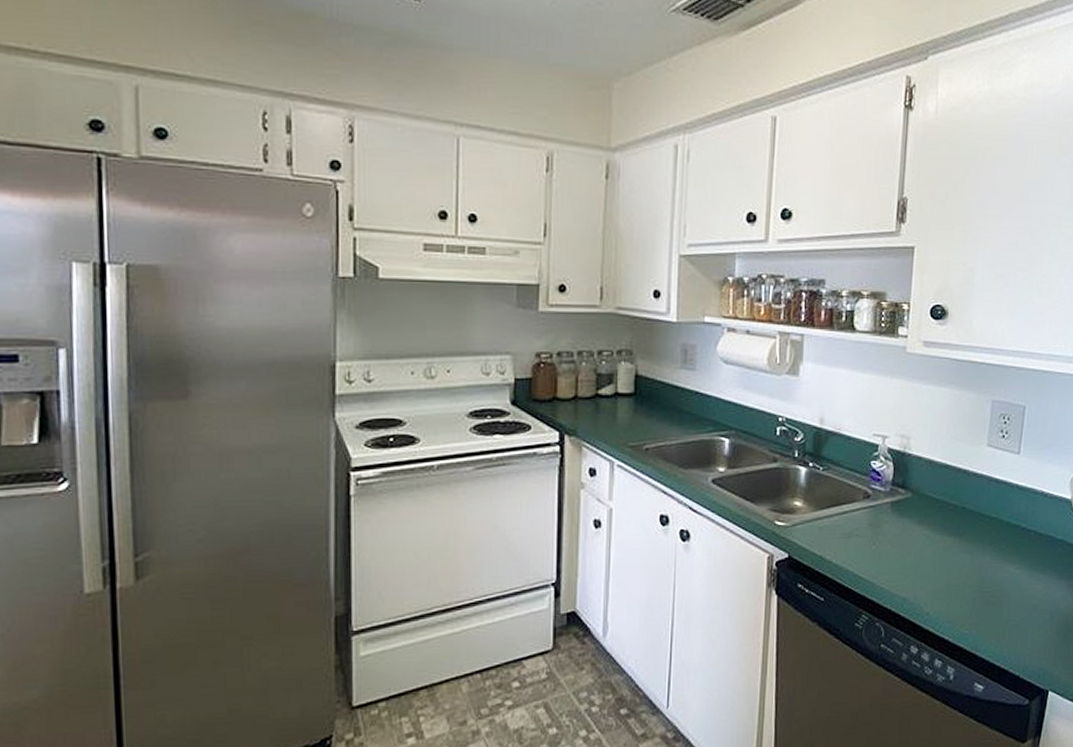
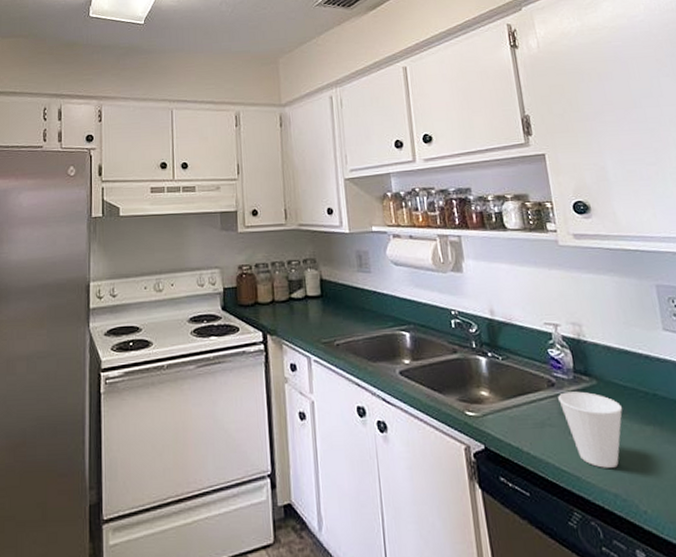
cup: none [871,503,931,575] -> present [558,391,623,468]

